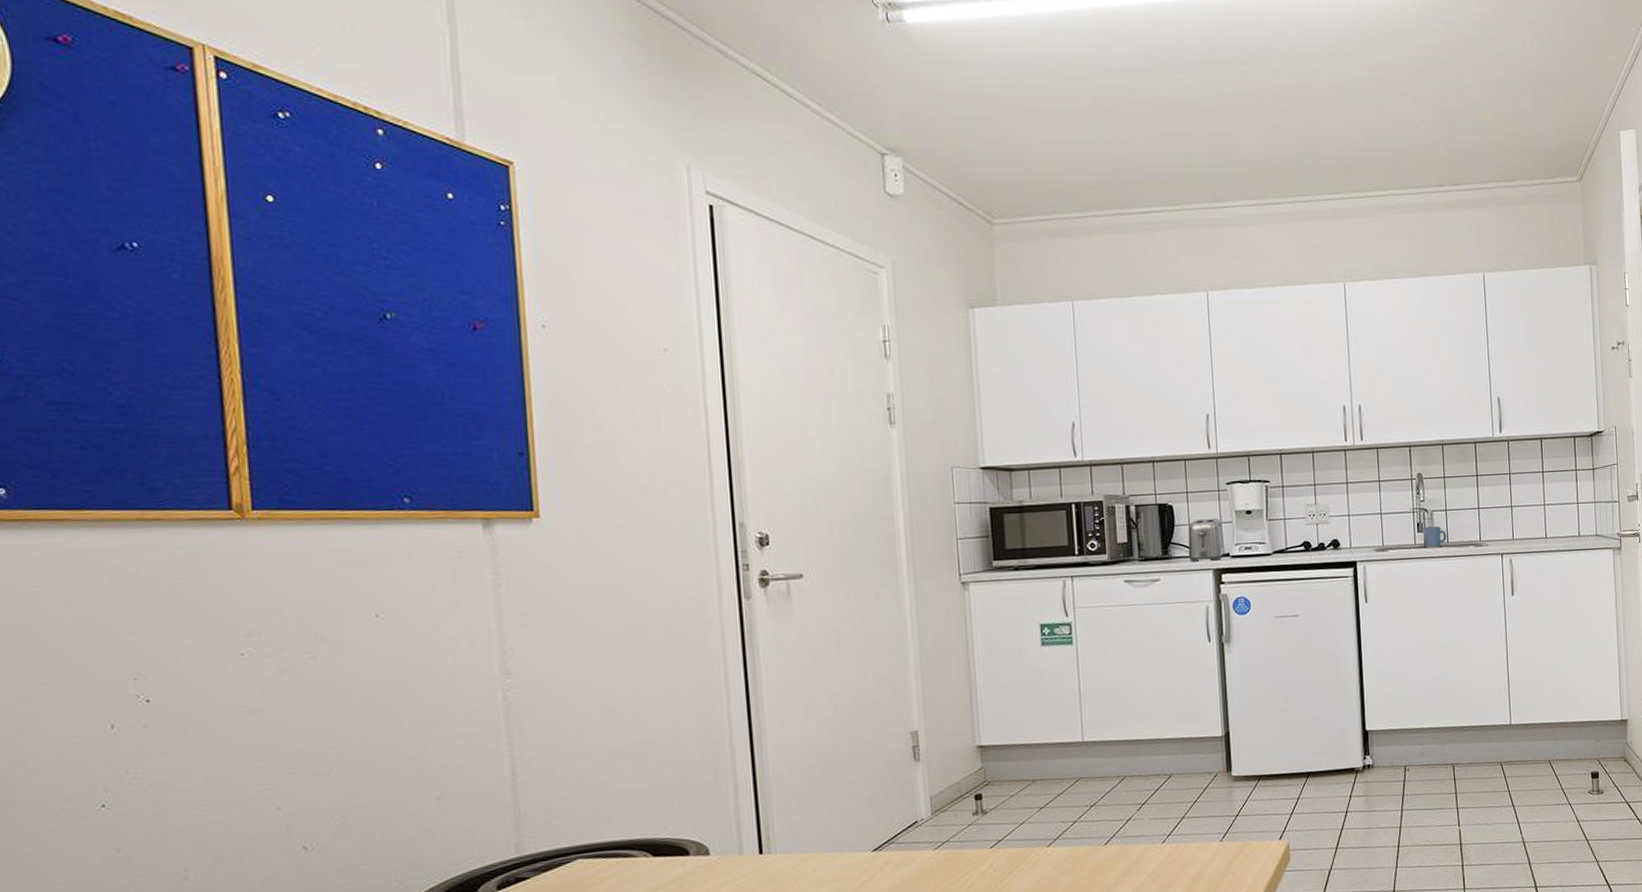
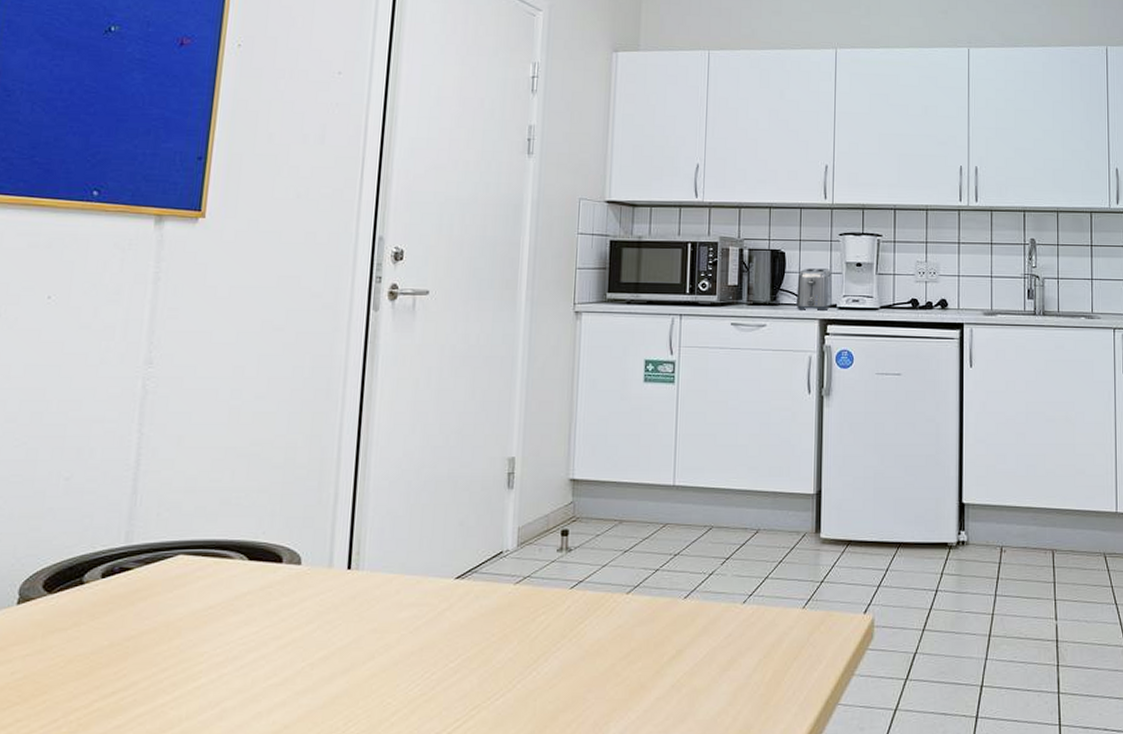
mug: present [1423,526,1447,549] -> none [1034,294,1058,317]

